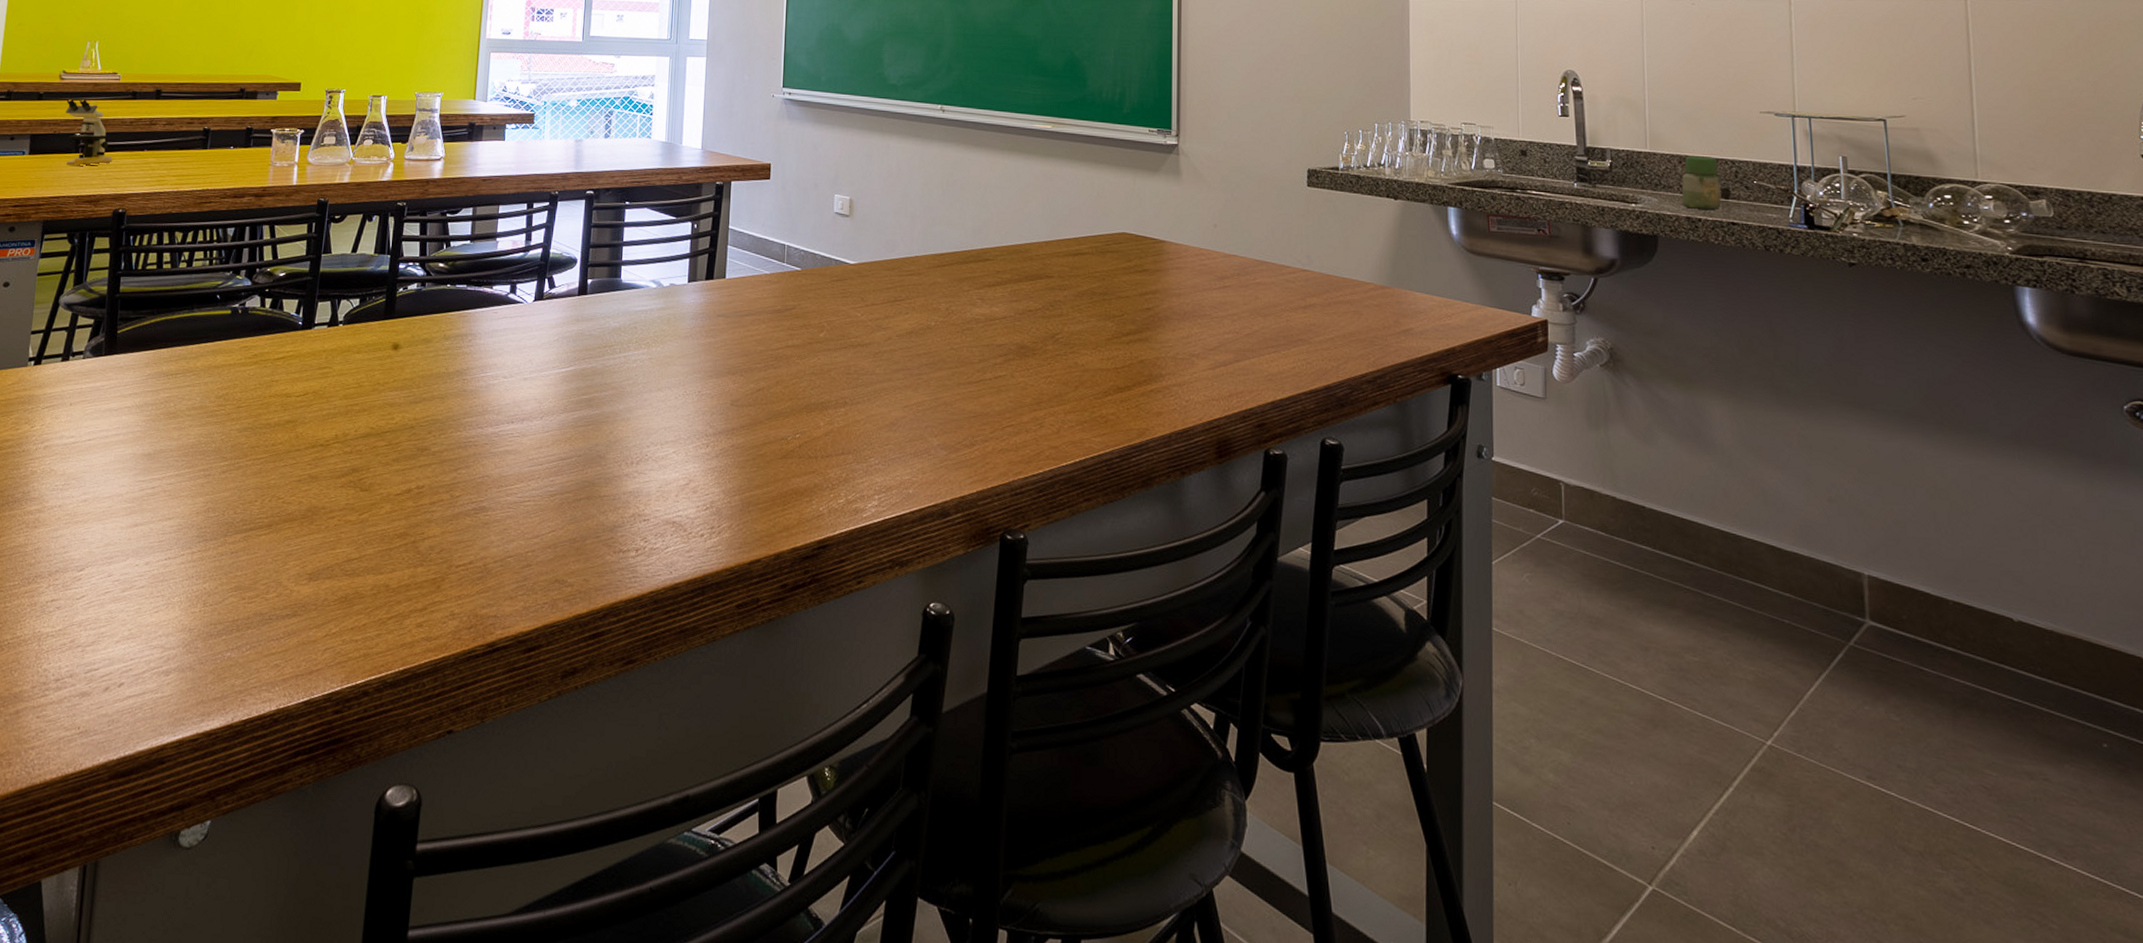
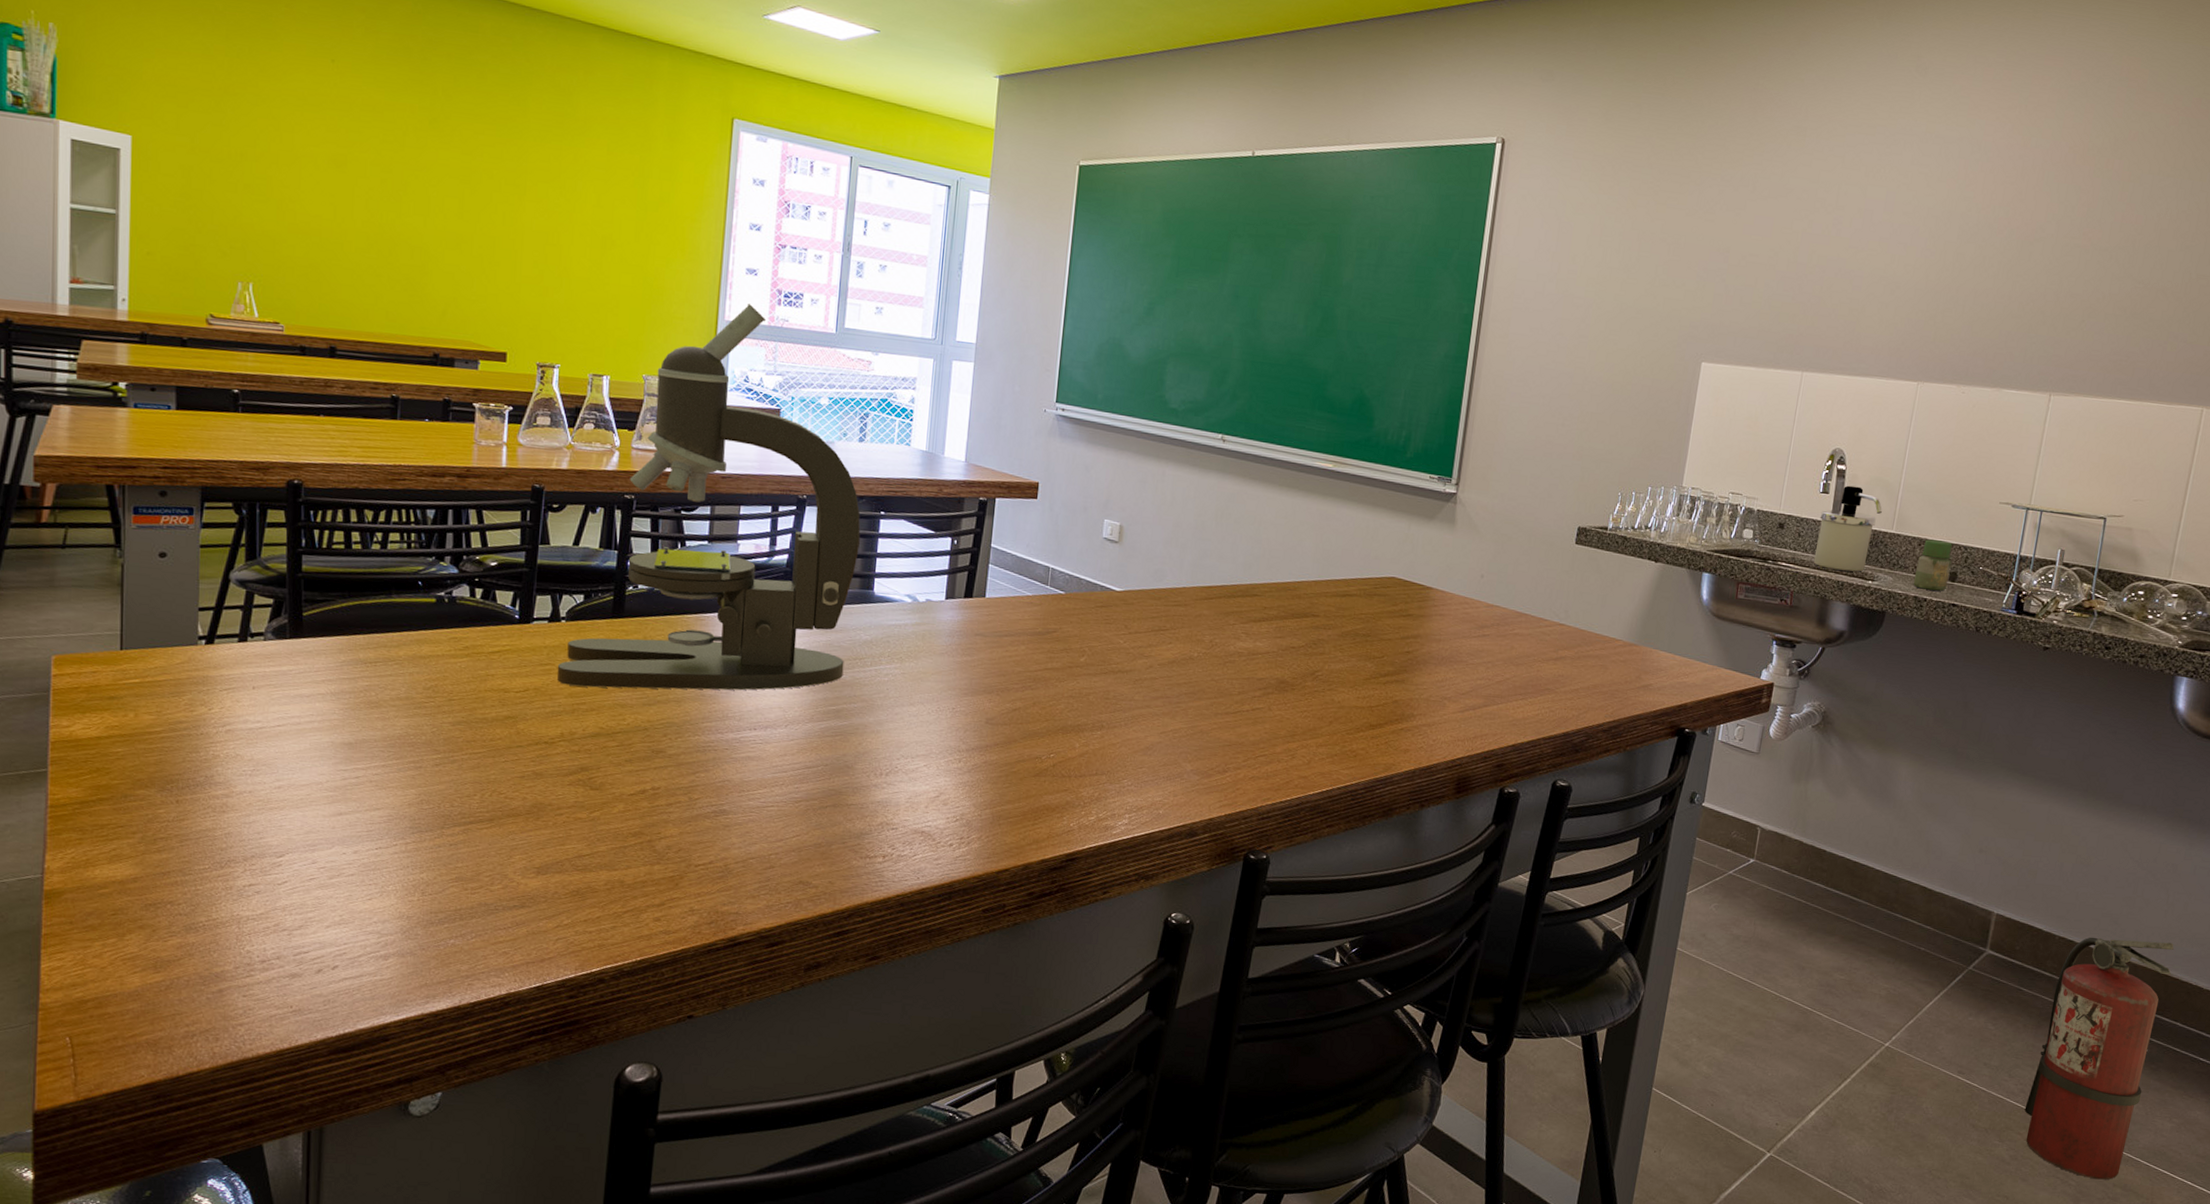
microscope: present [65,98,113,166] -> none [217,347,281,429]
microscope: none [333,22,608,388] -> present [557,304,861,691]
soap dispenser: none [1564,106,1631,195] -> present [1813,485,1882,572]
fire extinguisher: none [1964,601,2115,923] -> present [2024,937,2174,1180]

